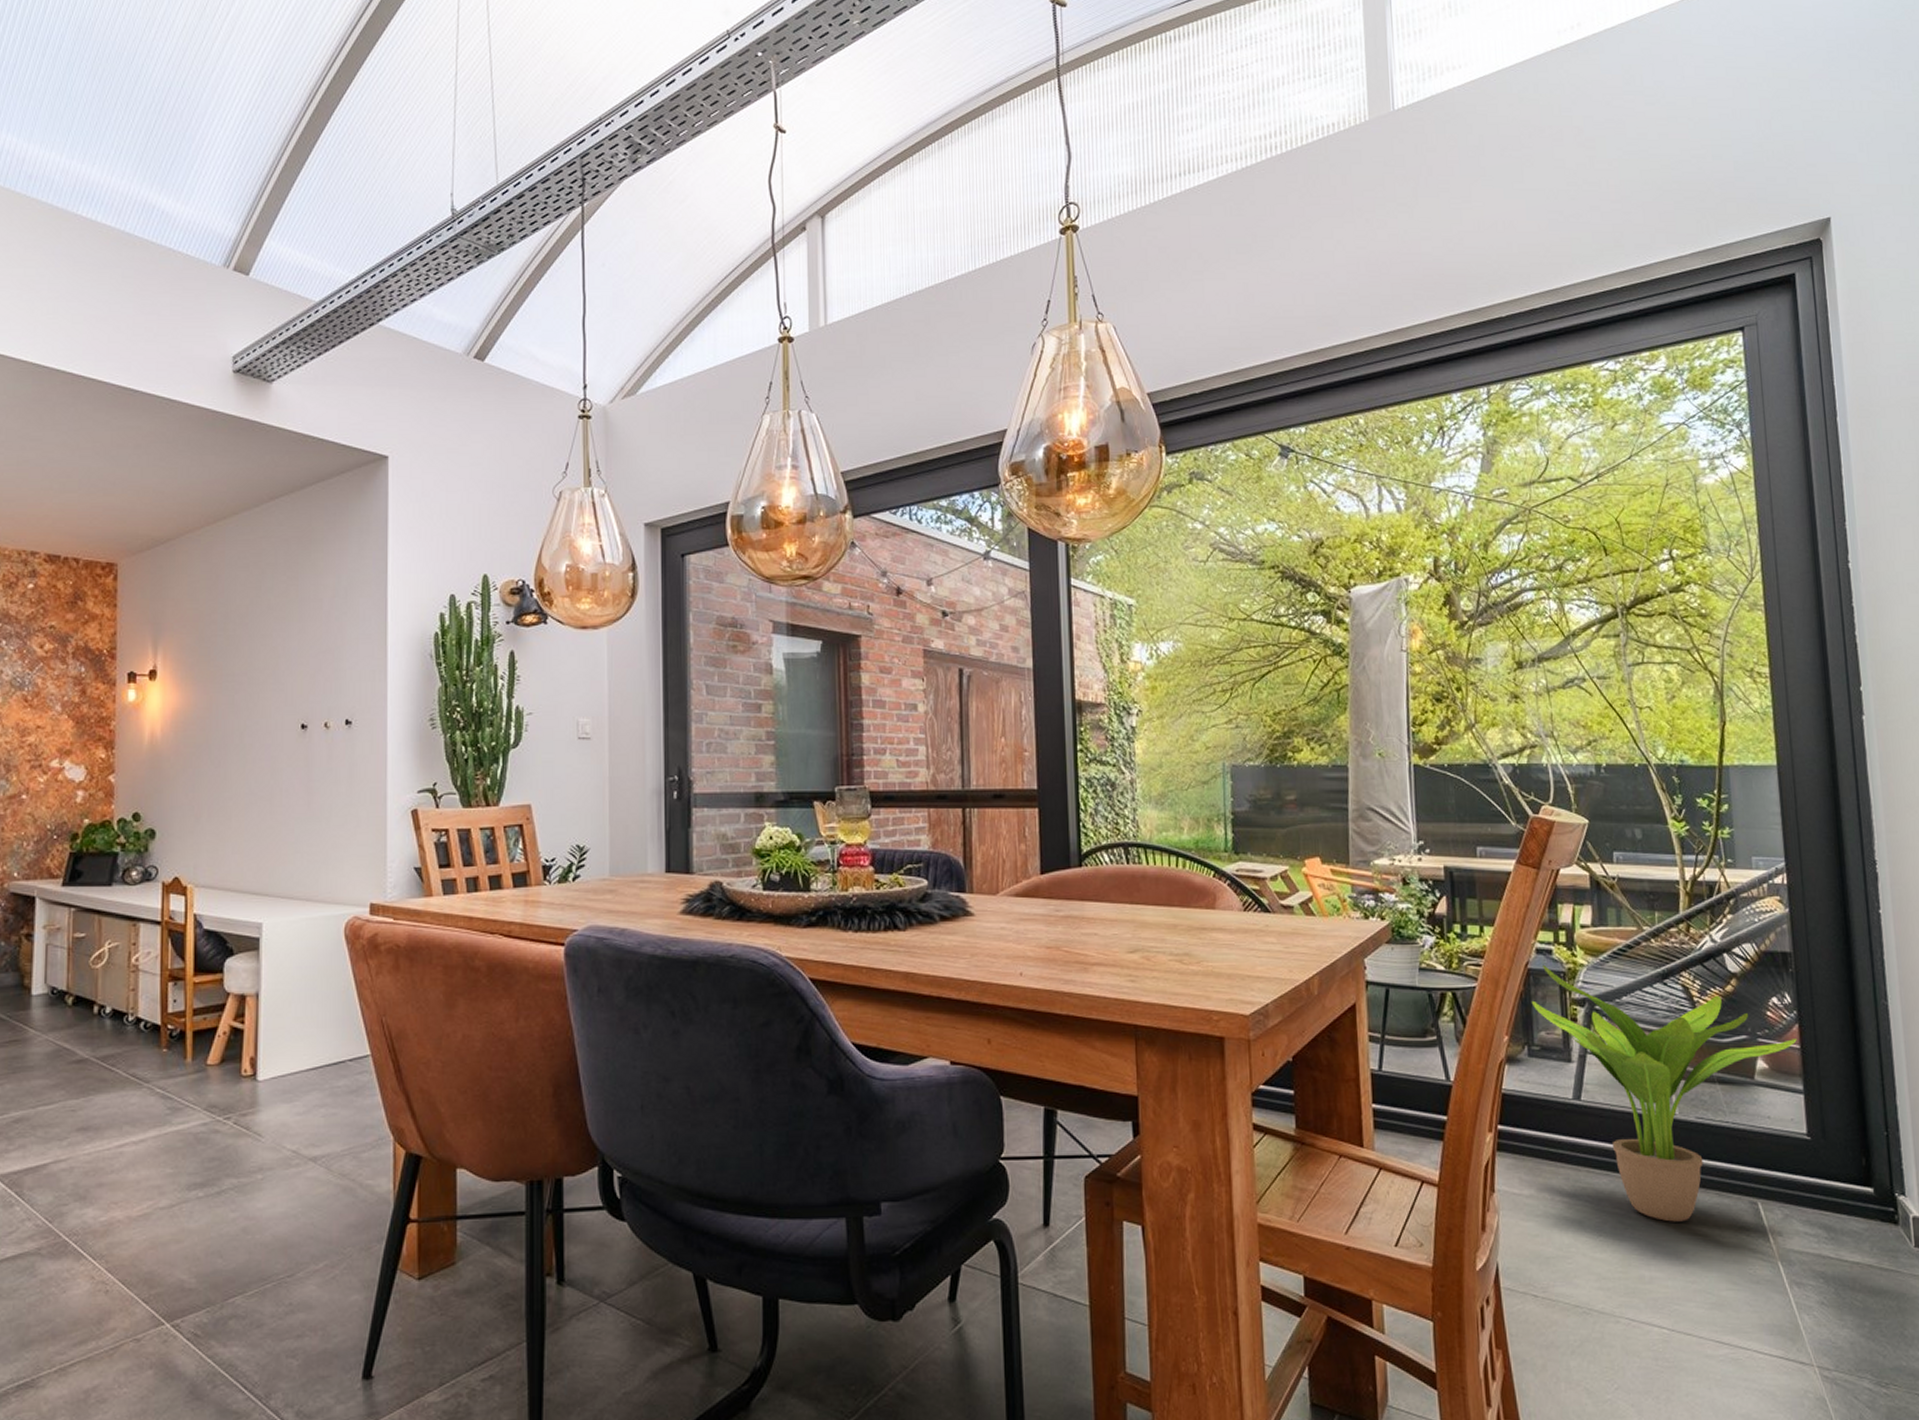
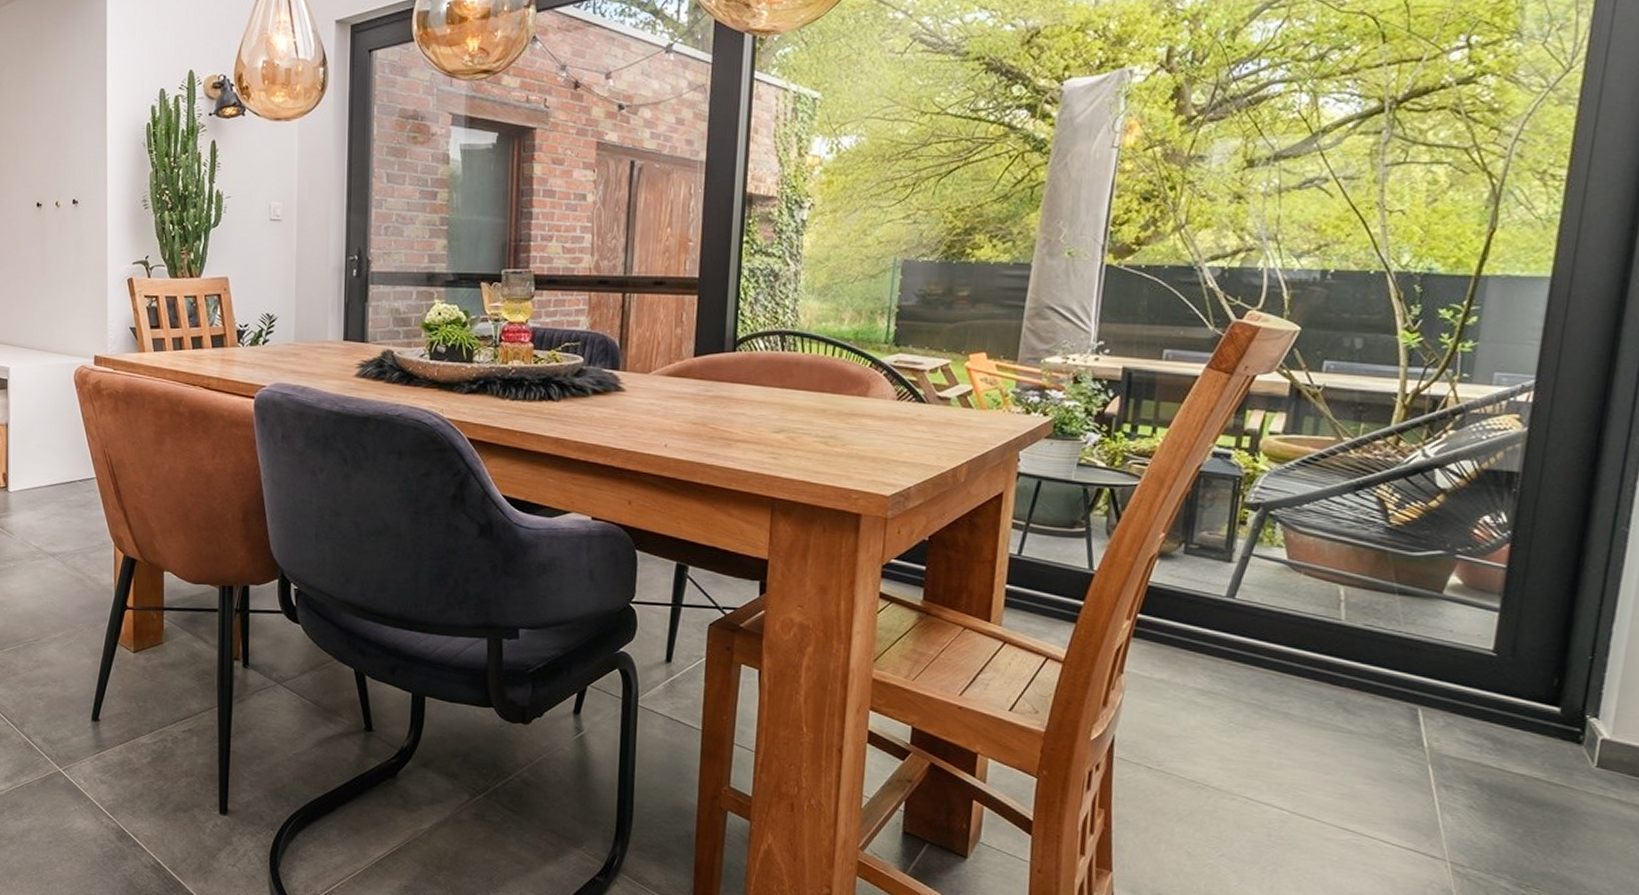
potted plant: present [1531,964,1797,1222] -> none [1197,468,1504,719]

